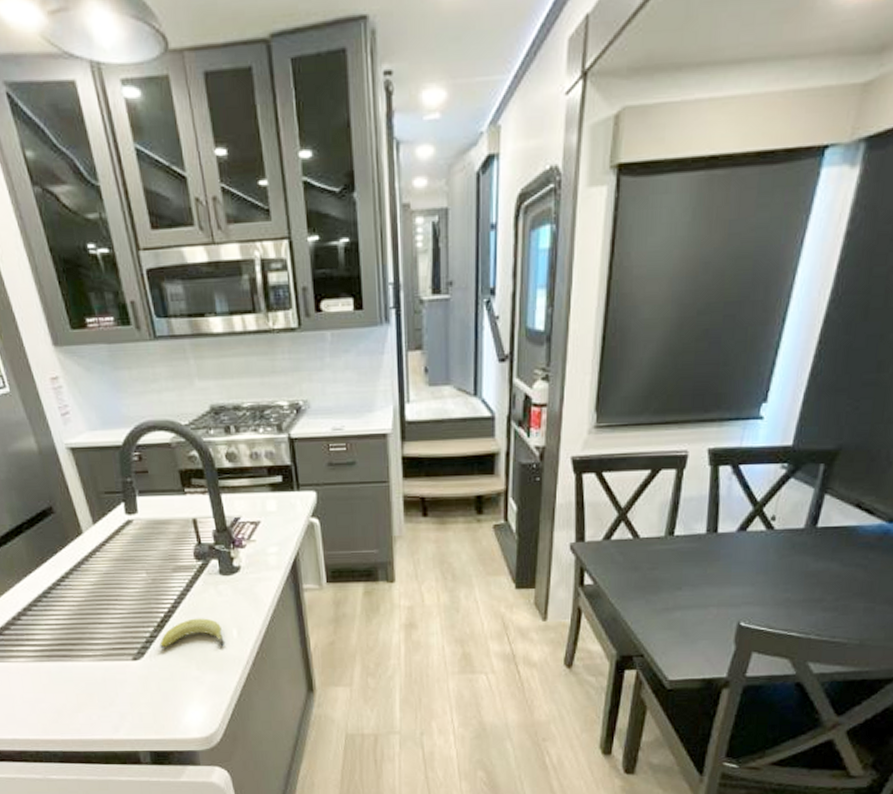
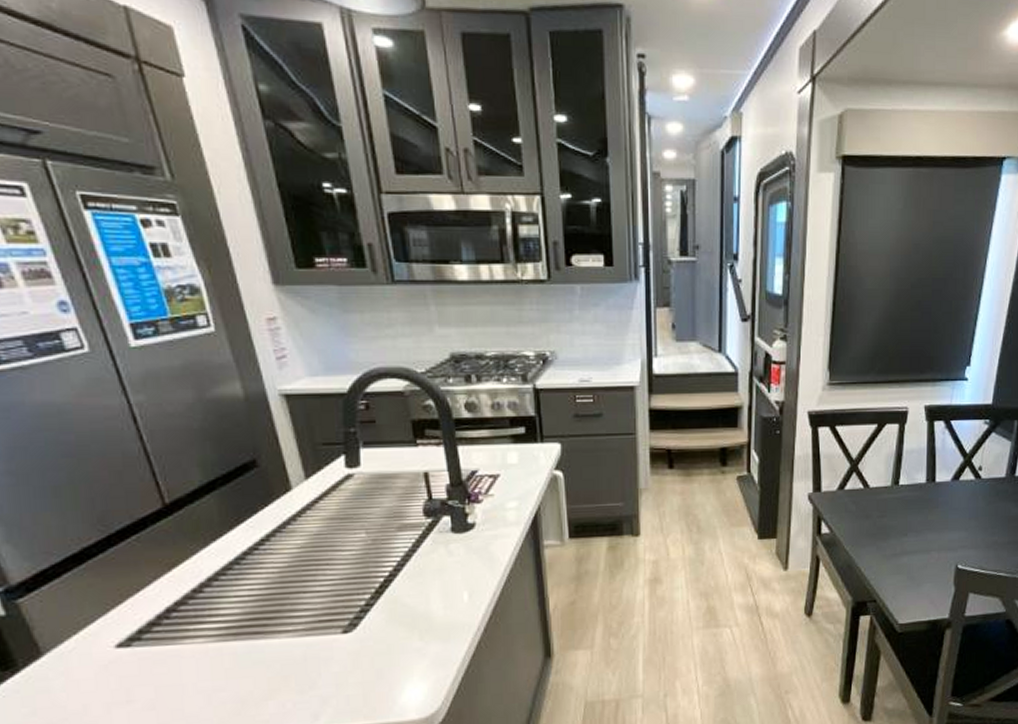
fruit: present [159,618,226,649] -> none [376,581,454,619]

